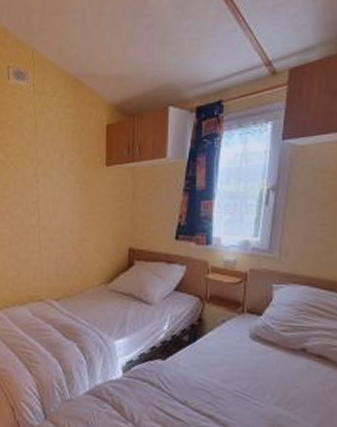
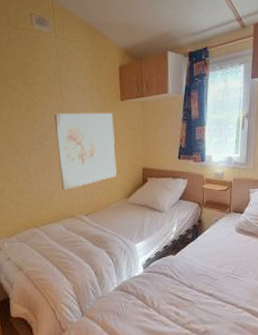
wall art: none [27,180,97,268] -> present [54,112,116,190]

